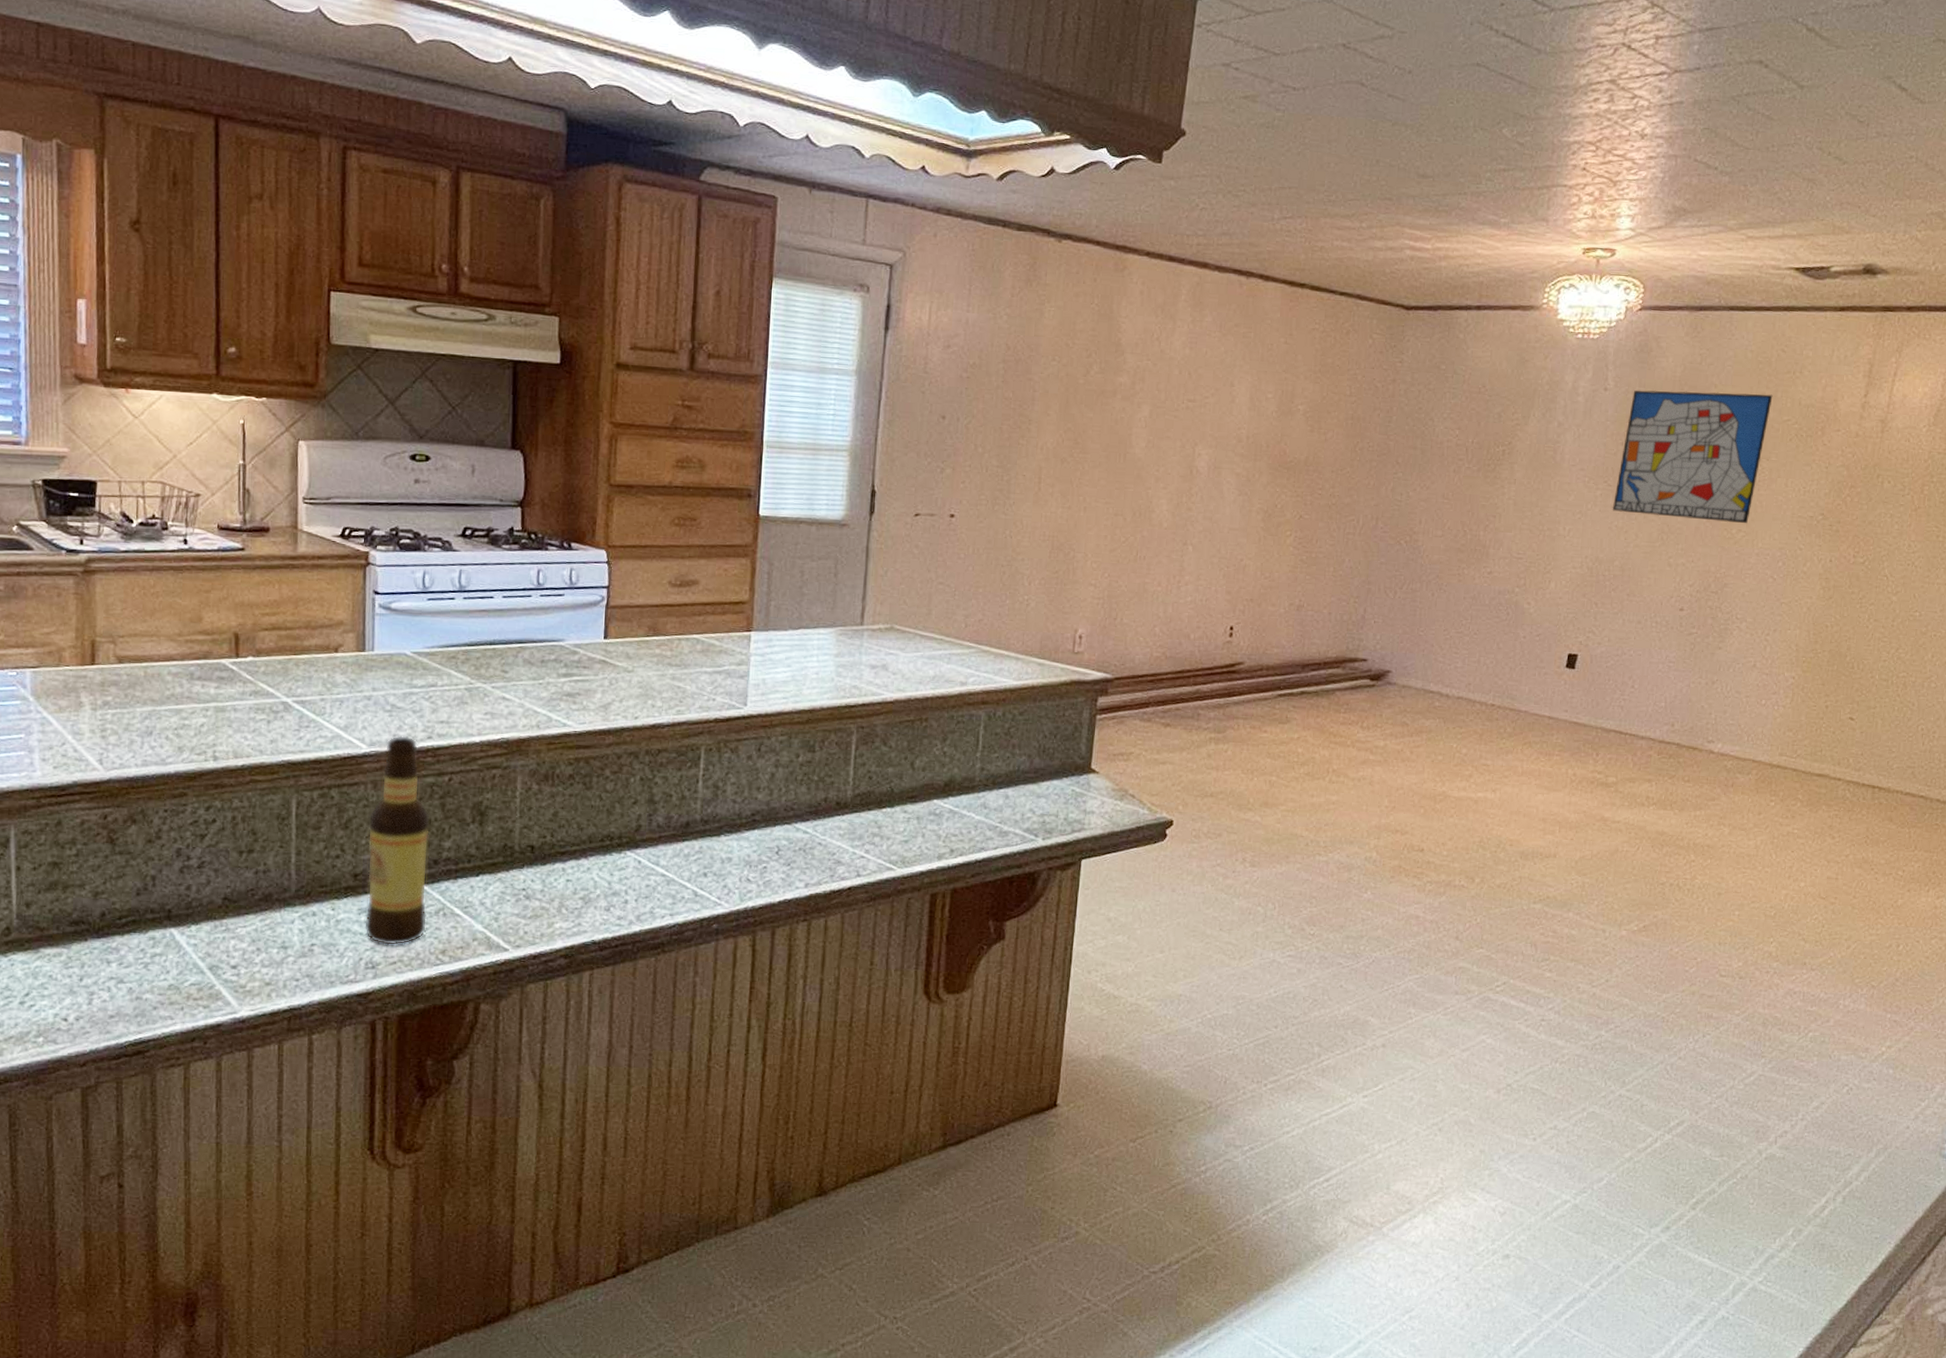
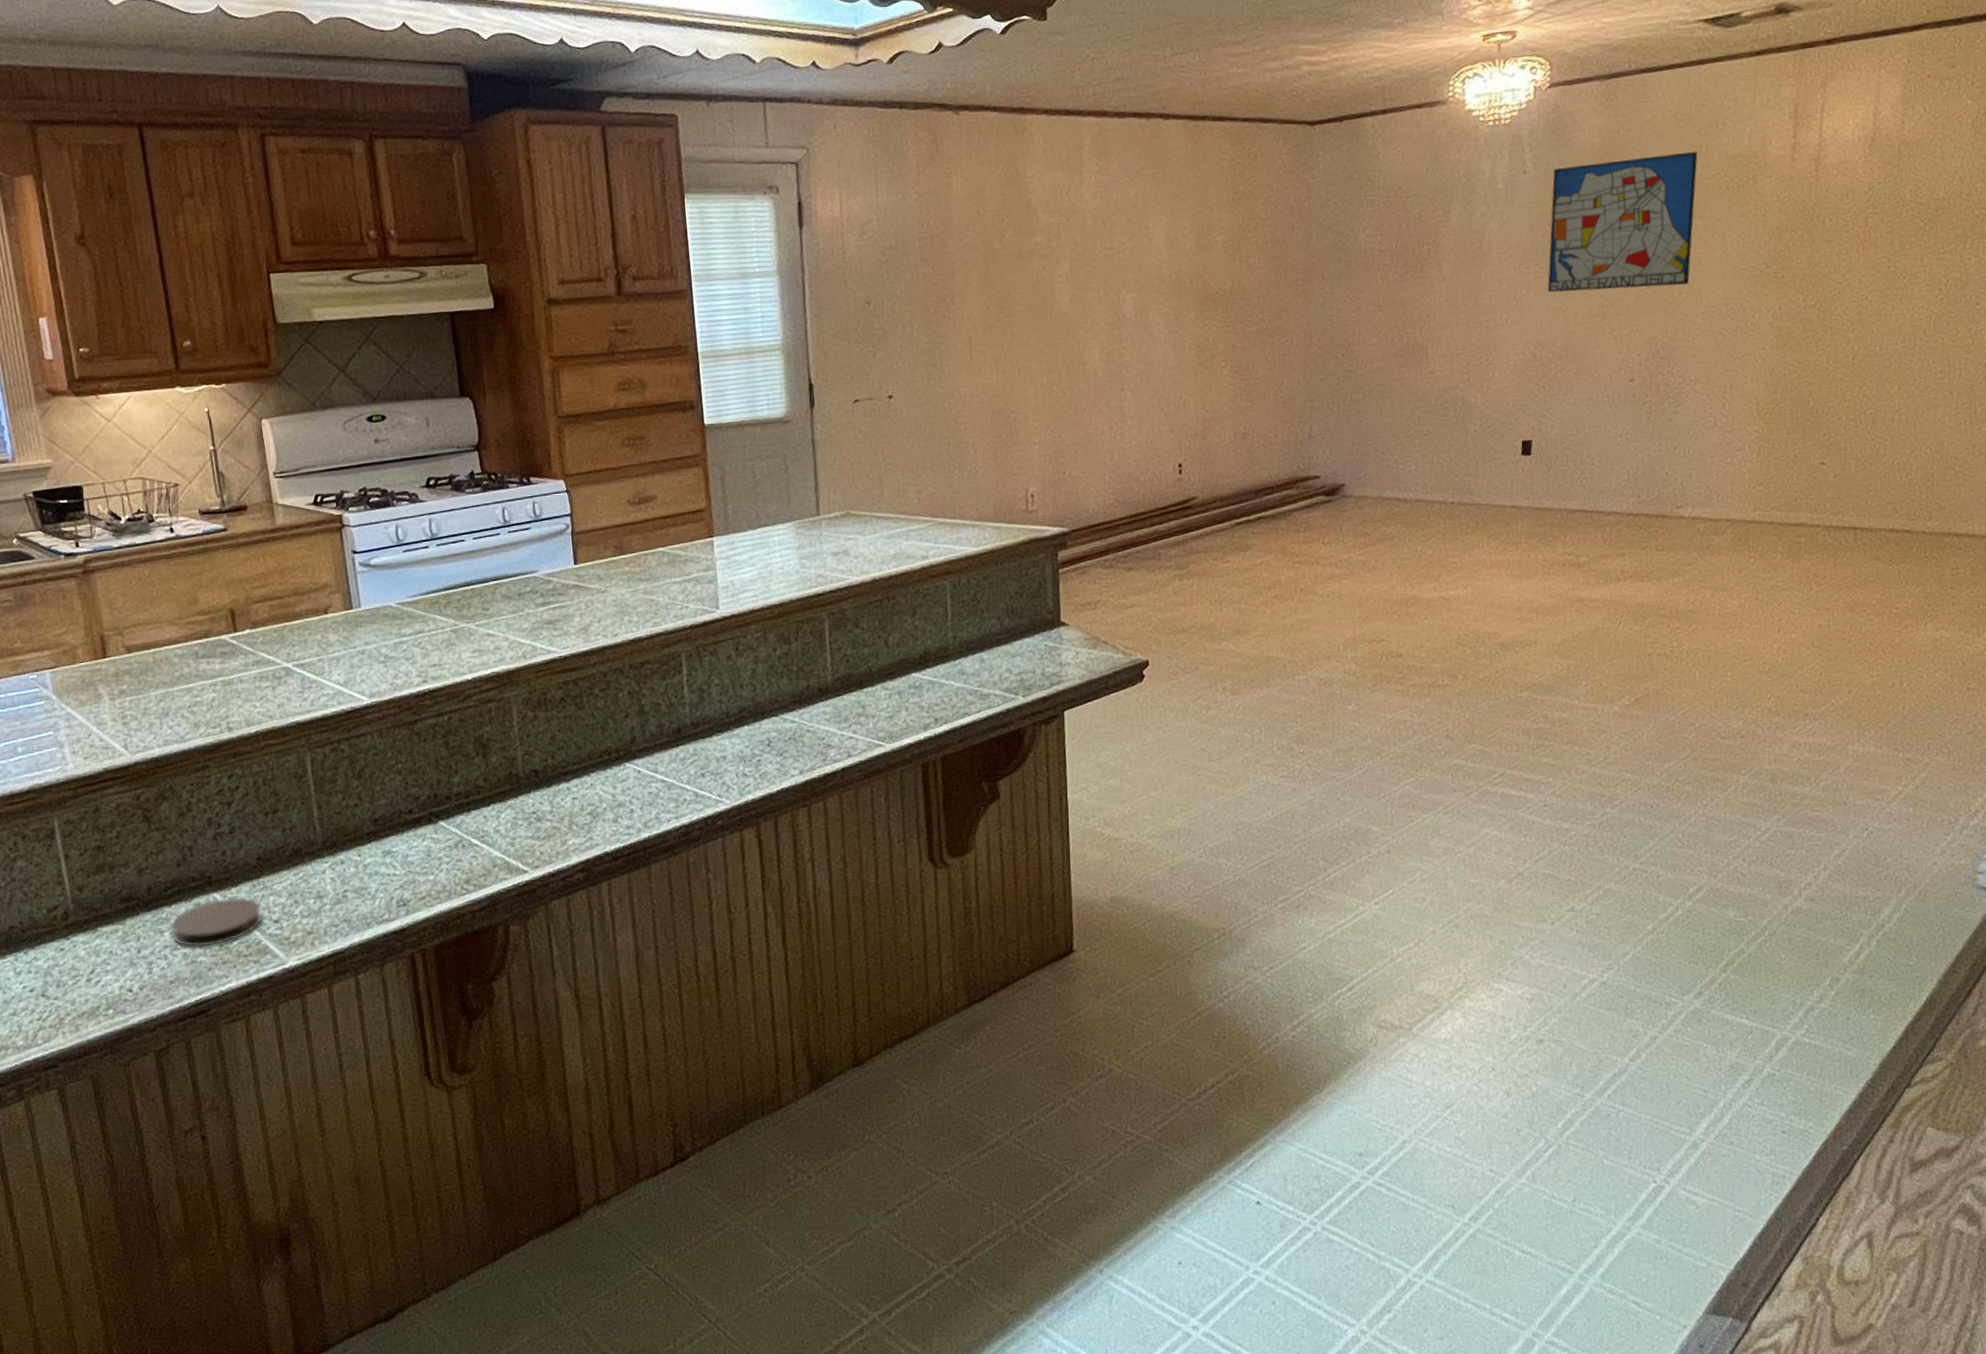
coaster: none [119,935,219,984] -> present [170,897,262,948]
bottle: present [364,736,430,945] -> none [379,683,449,882]

